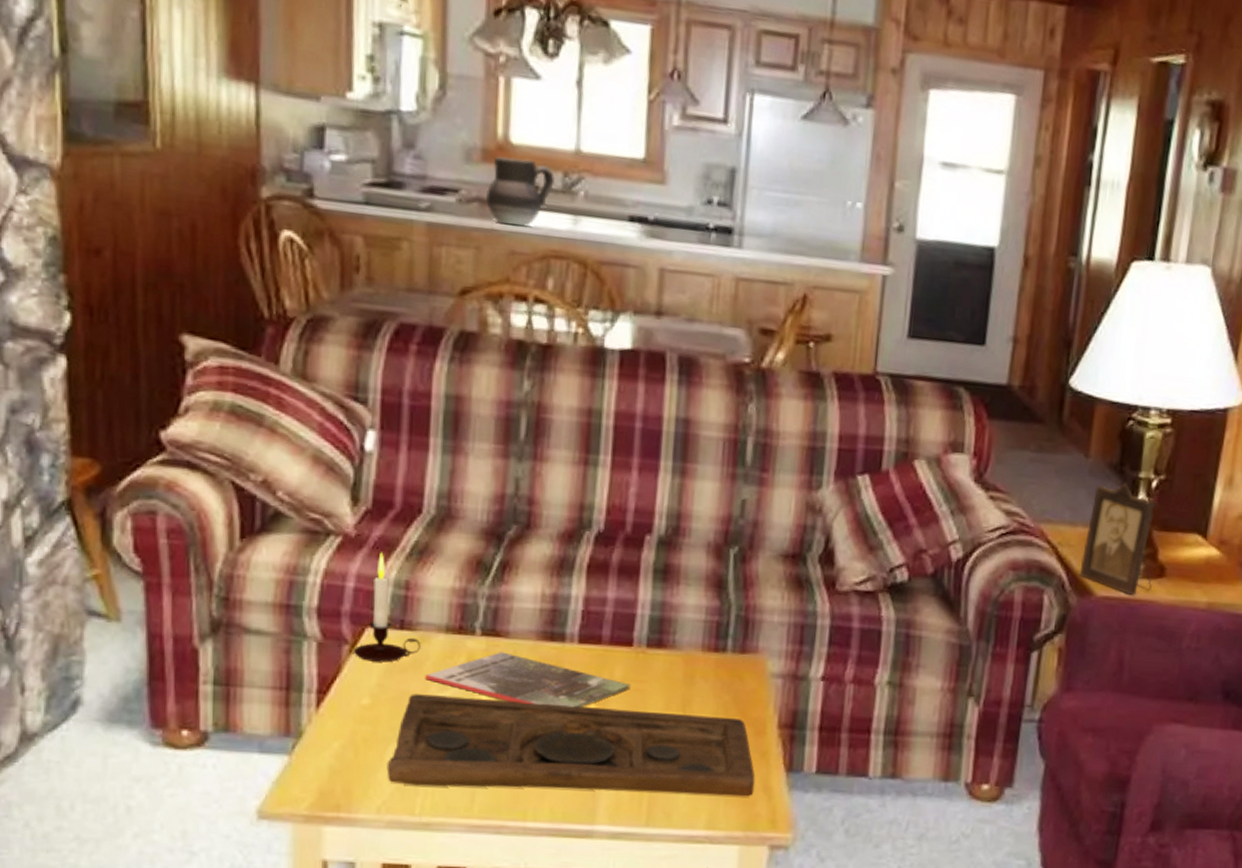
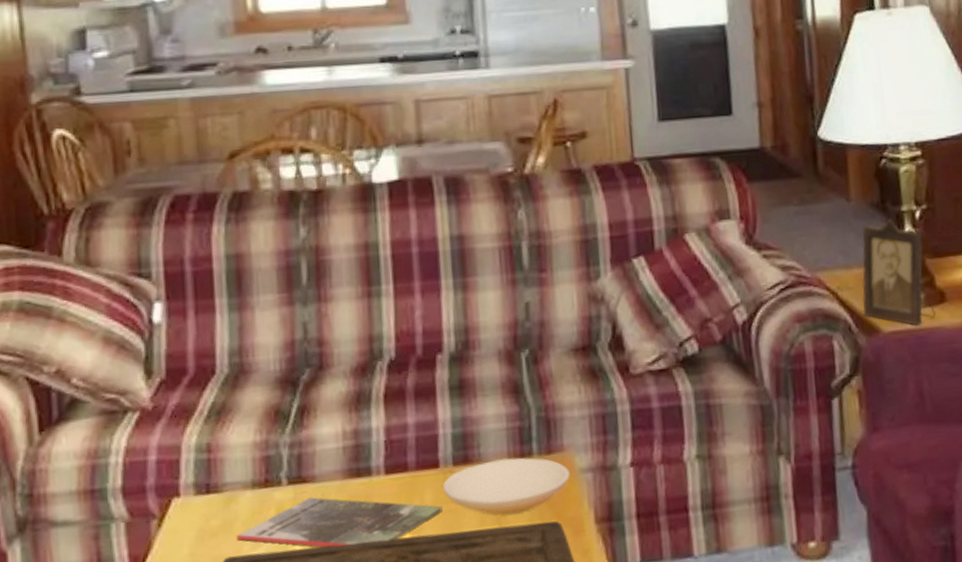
candle: present [353,552,421,663] -> none [161,420,229,533]
ceramic jug: present [486,156,555,227] -> none [243,24,306,87]
bowl: none [633,649,761,705] -> present [442,457,570,515]

